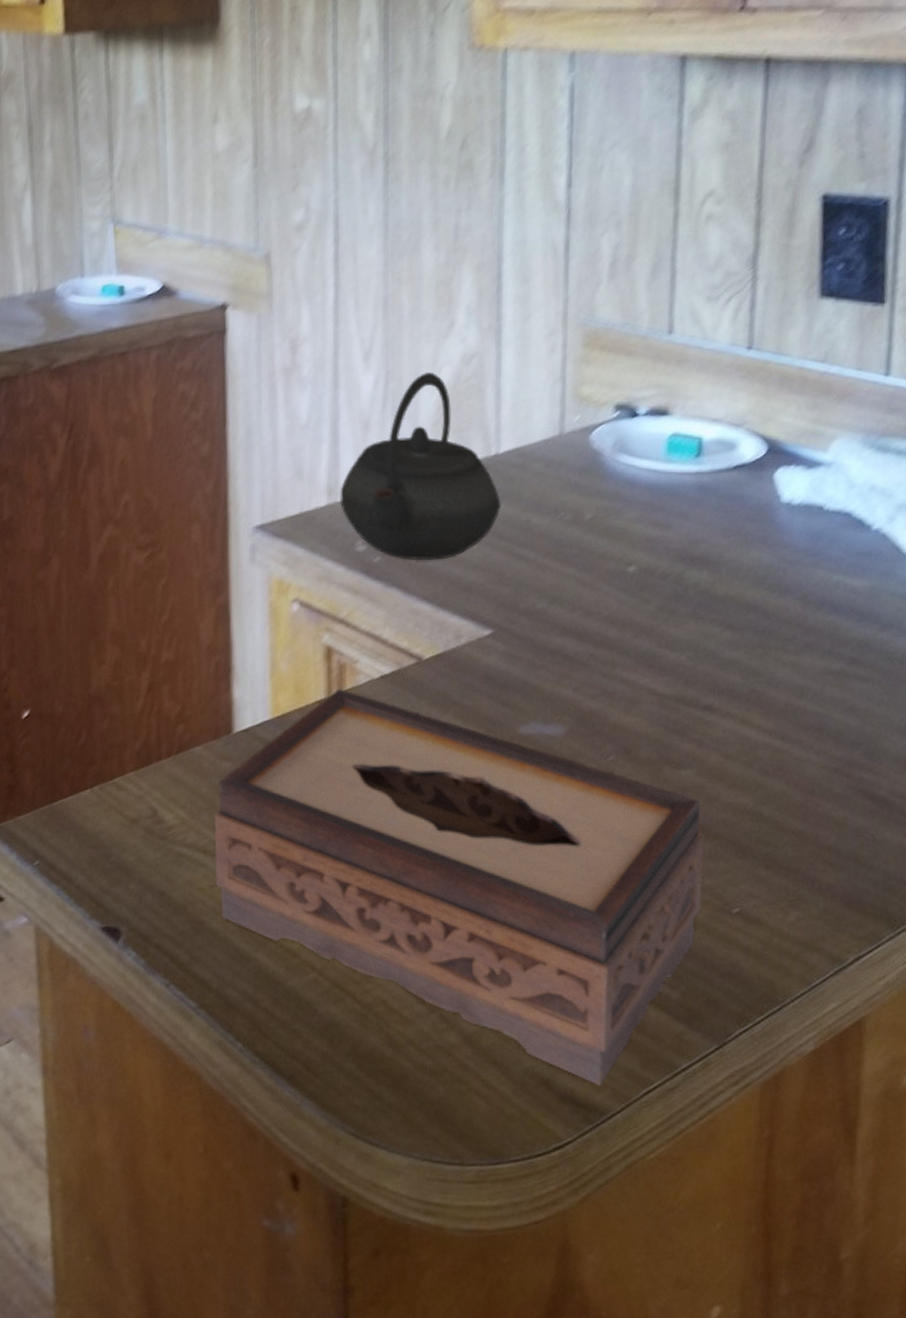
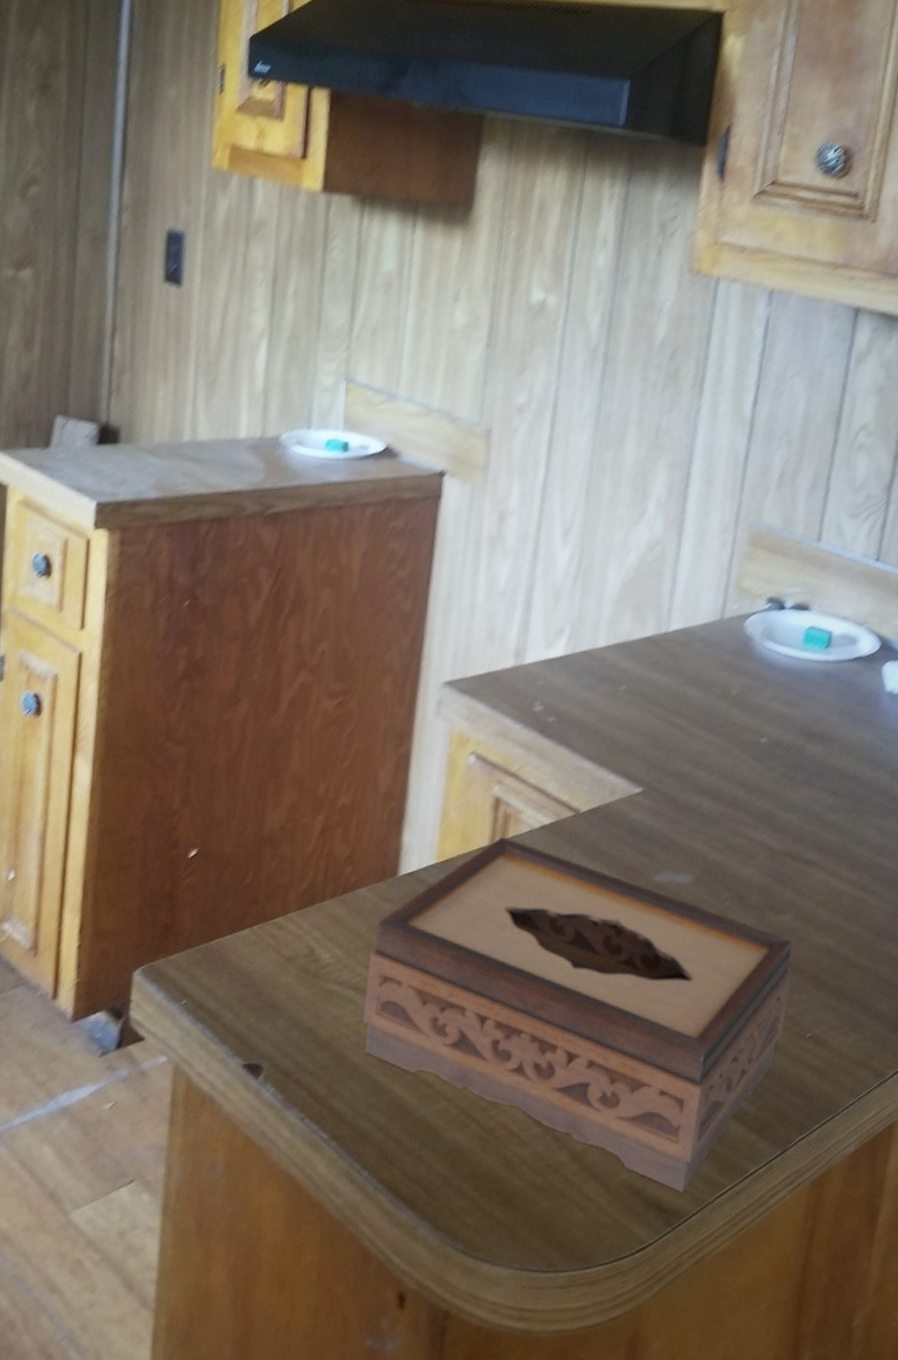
kettle: present [340,372,501,561] -> none [525,554,665,723]

